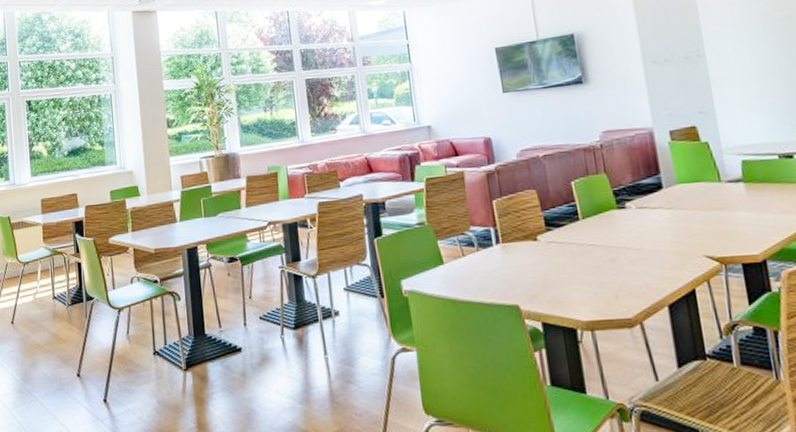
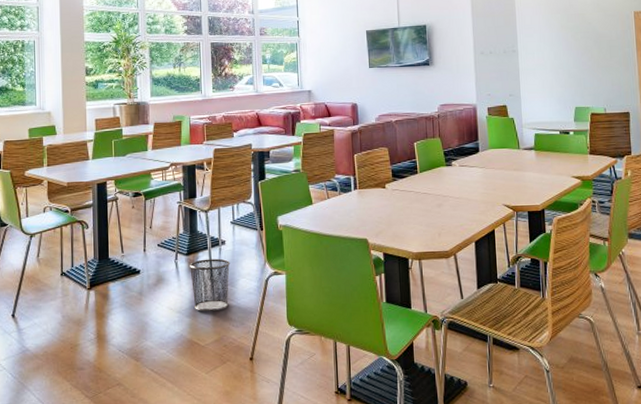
waste bin: none [299,332,349,398] -> present [190,258,231,312]

